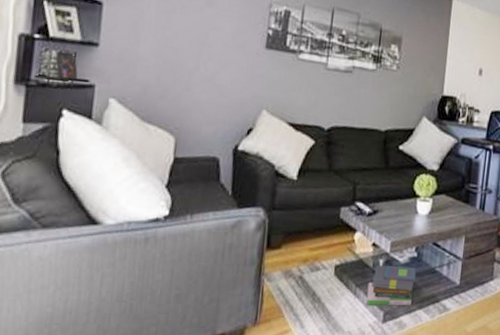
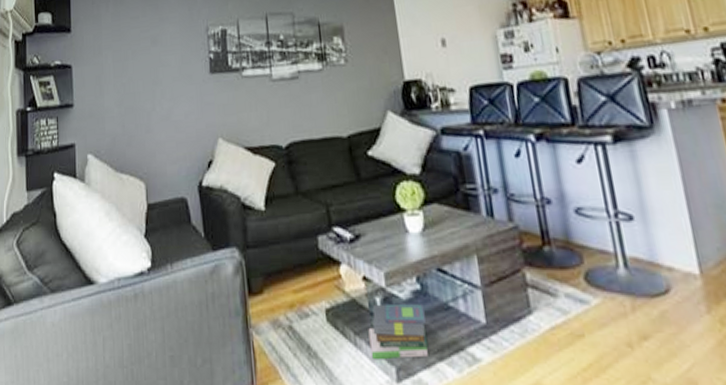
photo frame: present [33,51,91,84] -> none [30,118,71,148]

